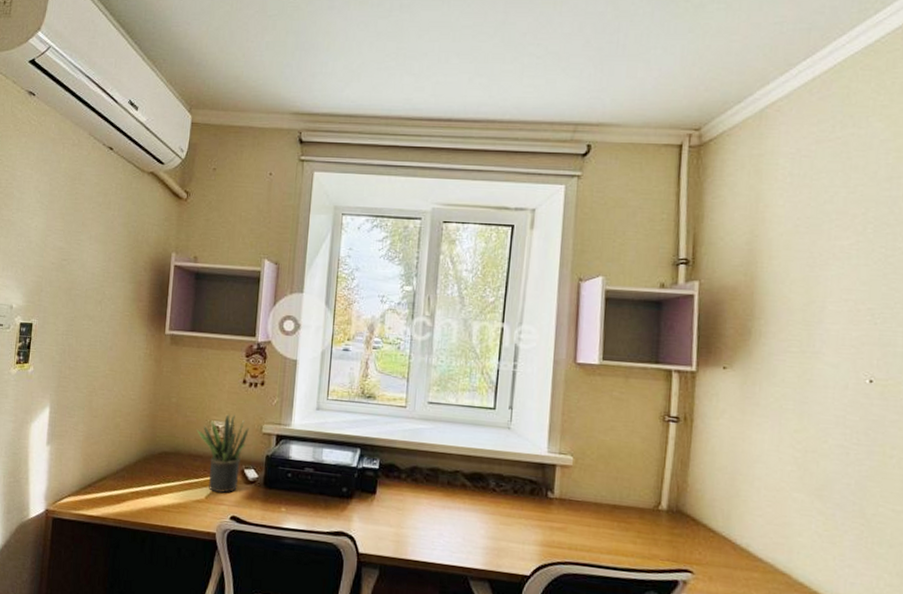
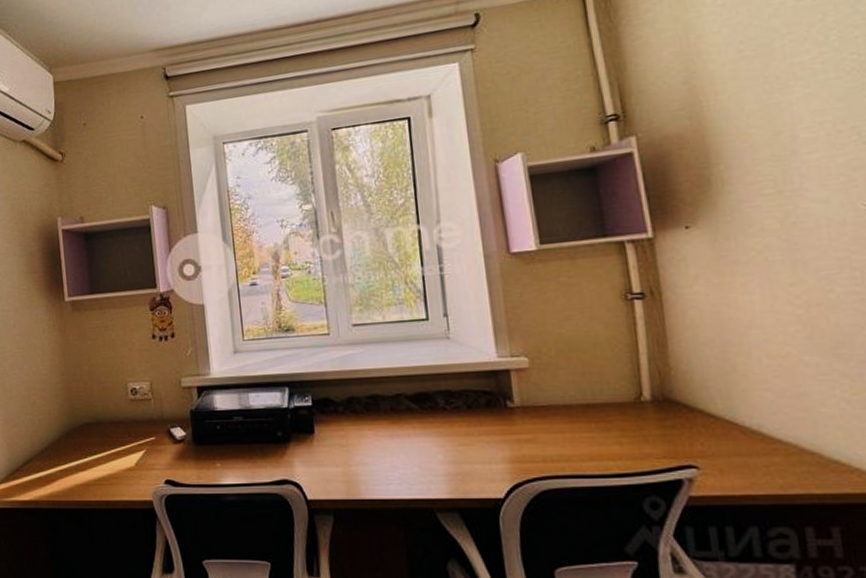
potted plant: present [196,413,249,493] -> none [114,372,168,457]

